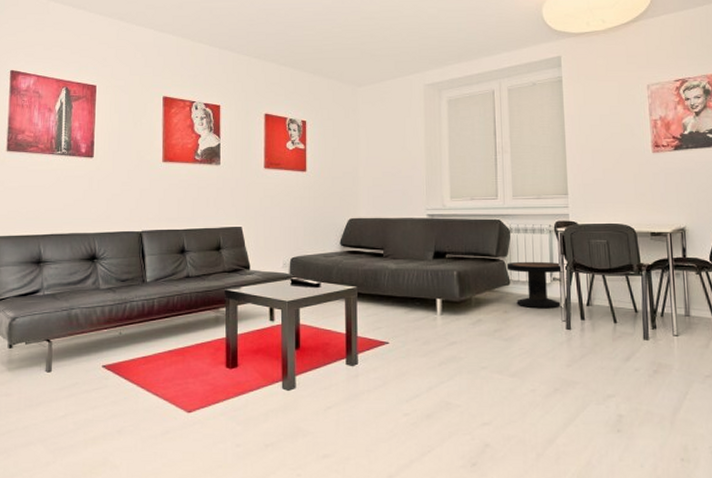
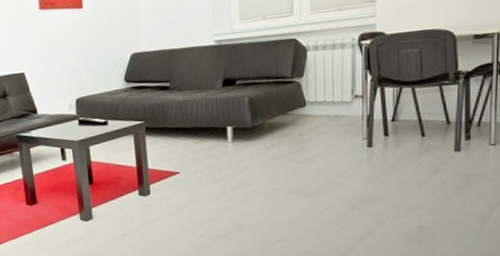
side table: present [506,261,568,309] -> none [302,78,372,129]

